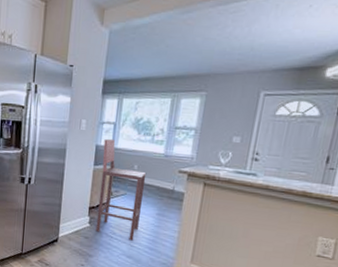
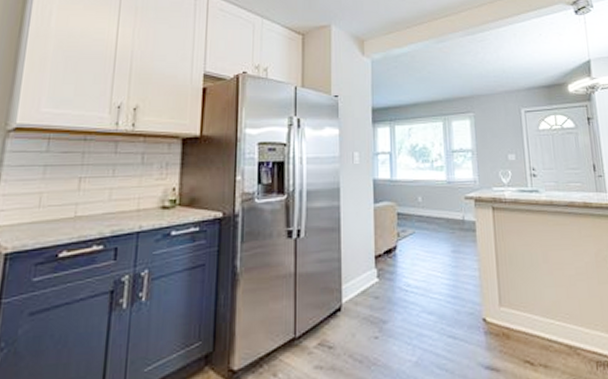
bar stool: present [95,138,147,241] -> none [381,170,435,291]

